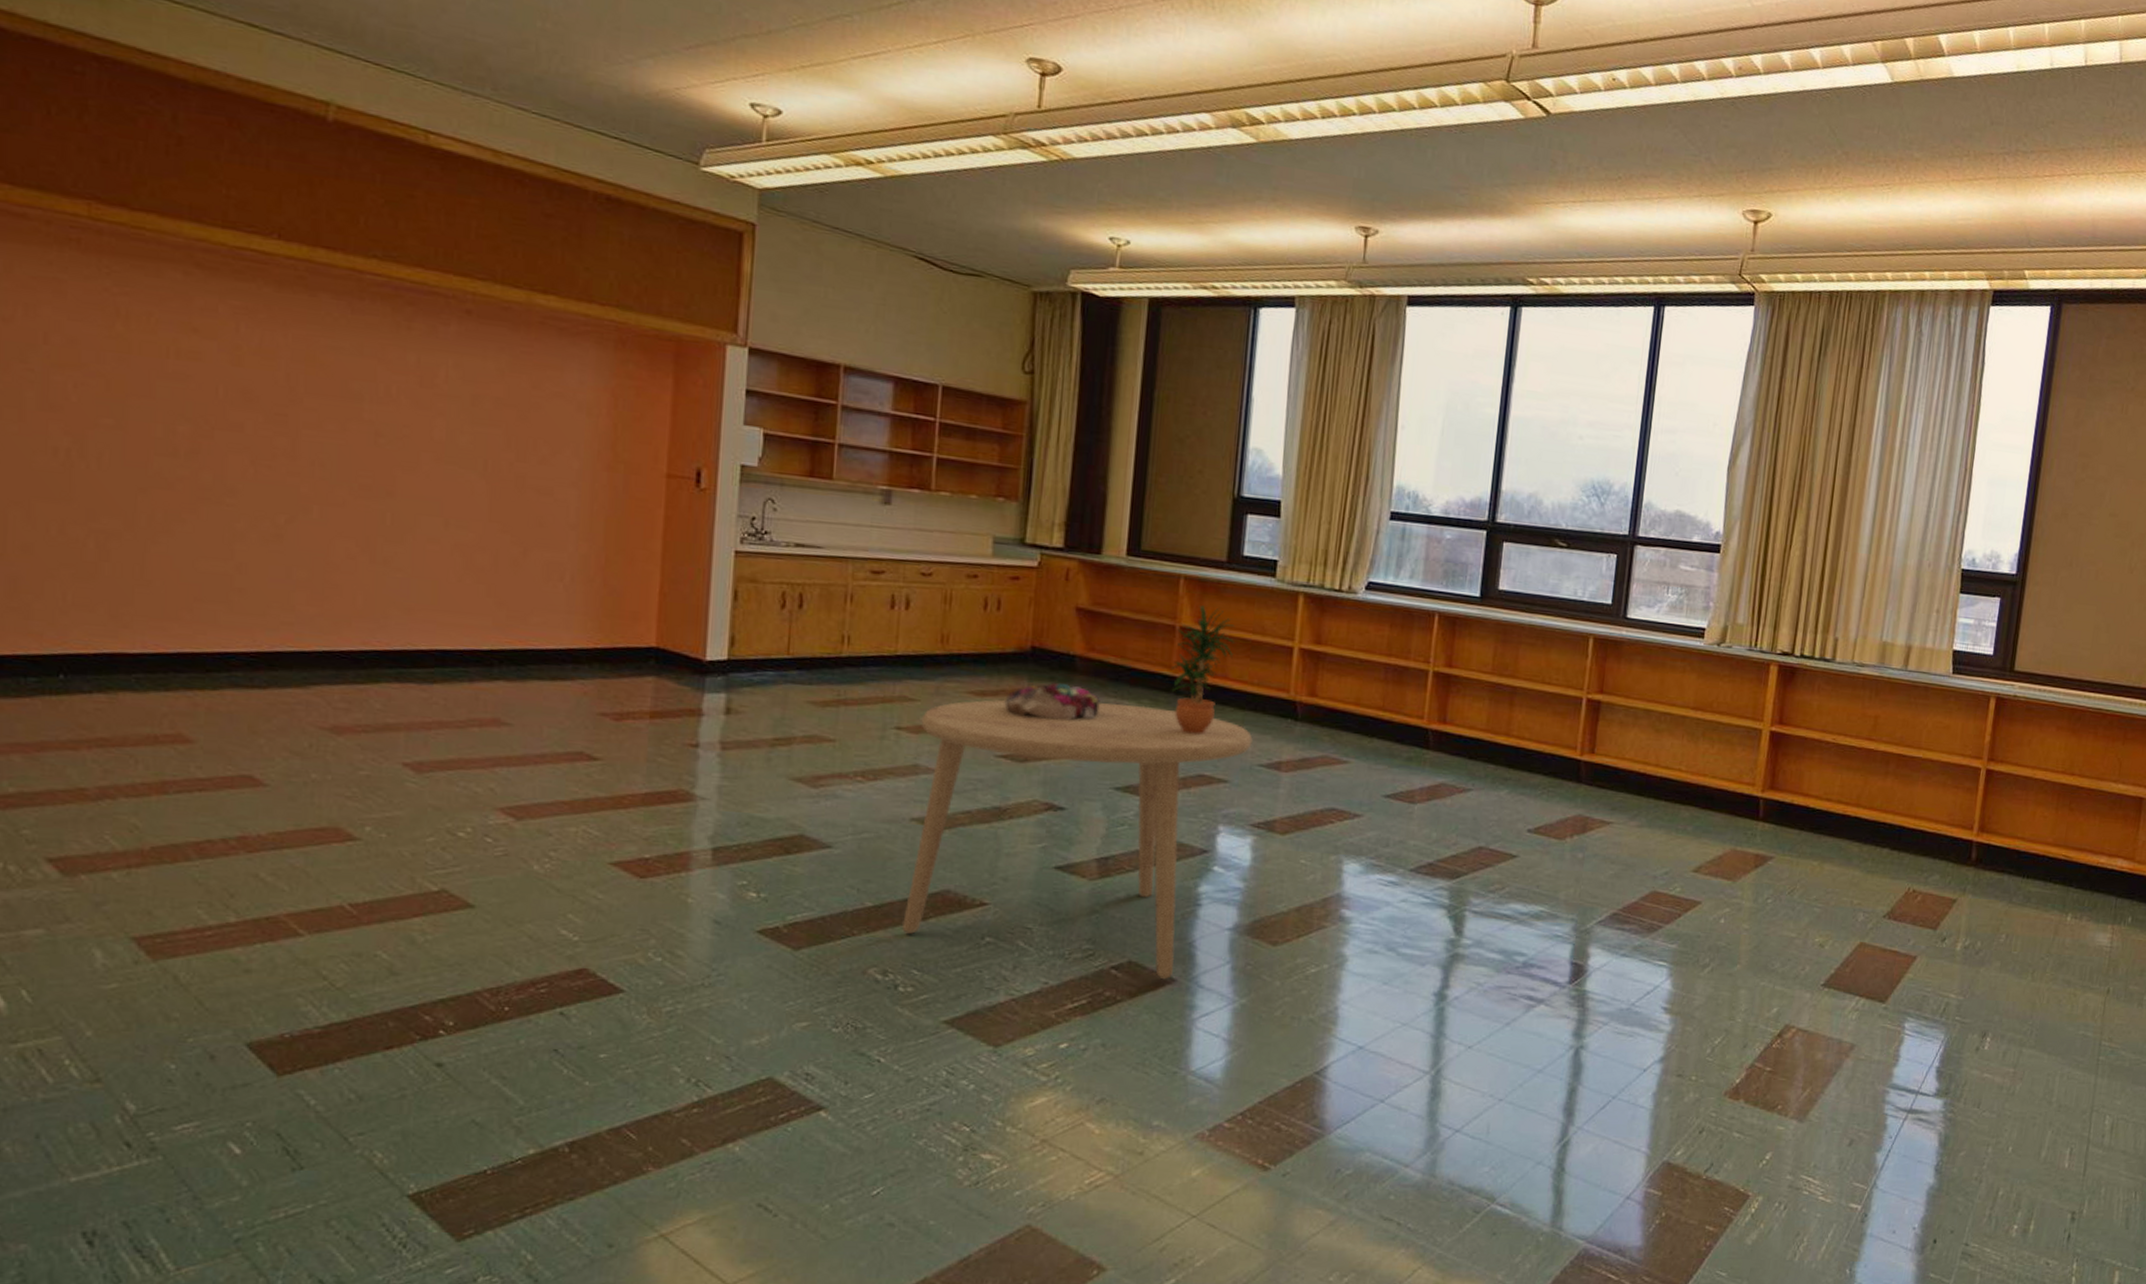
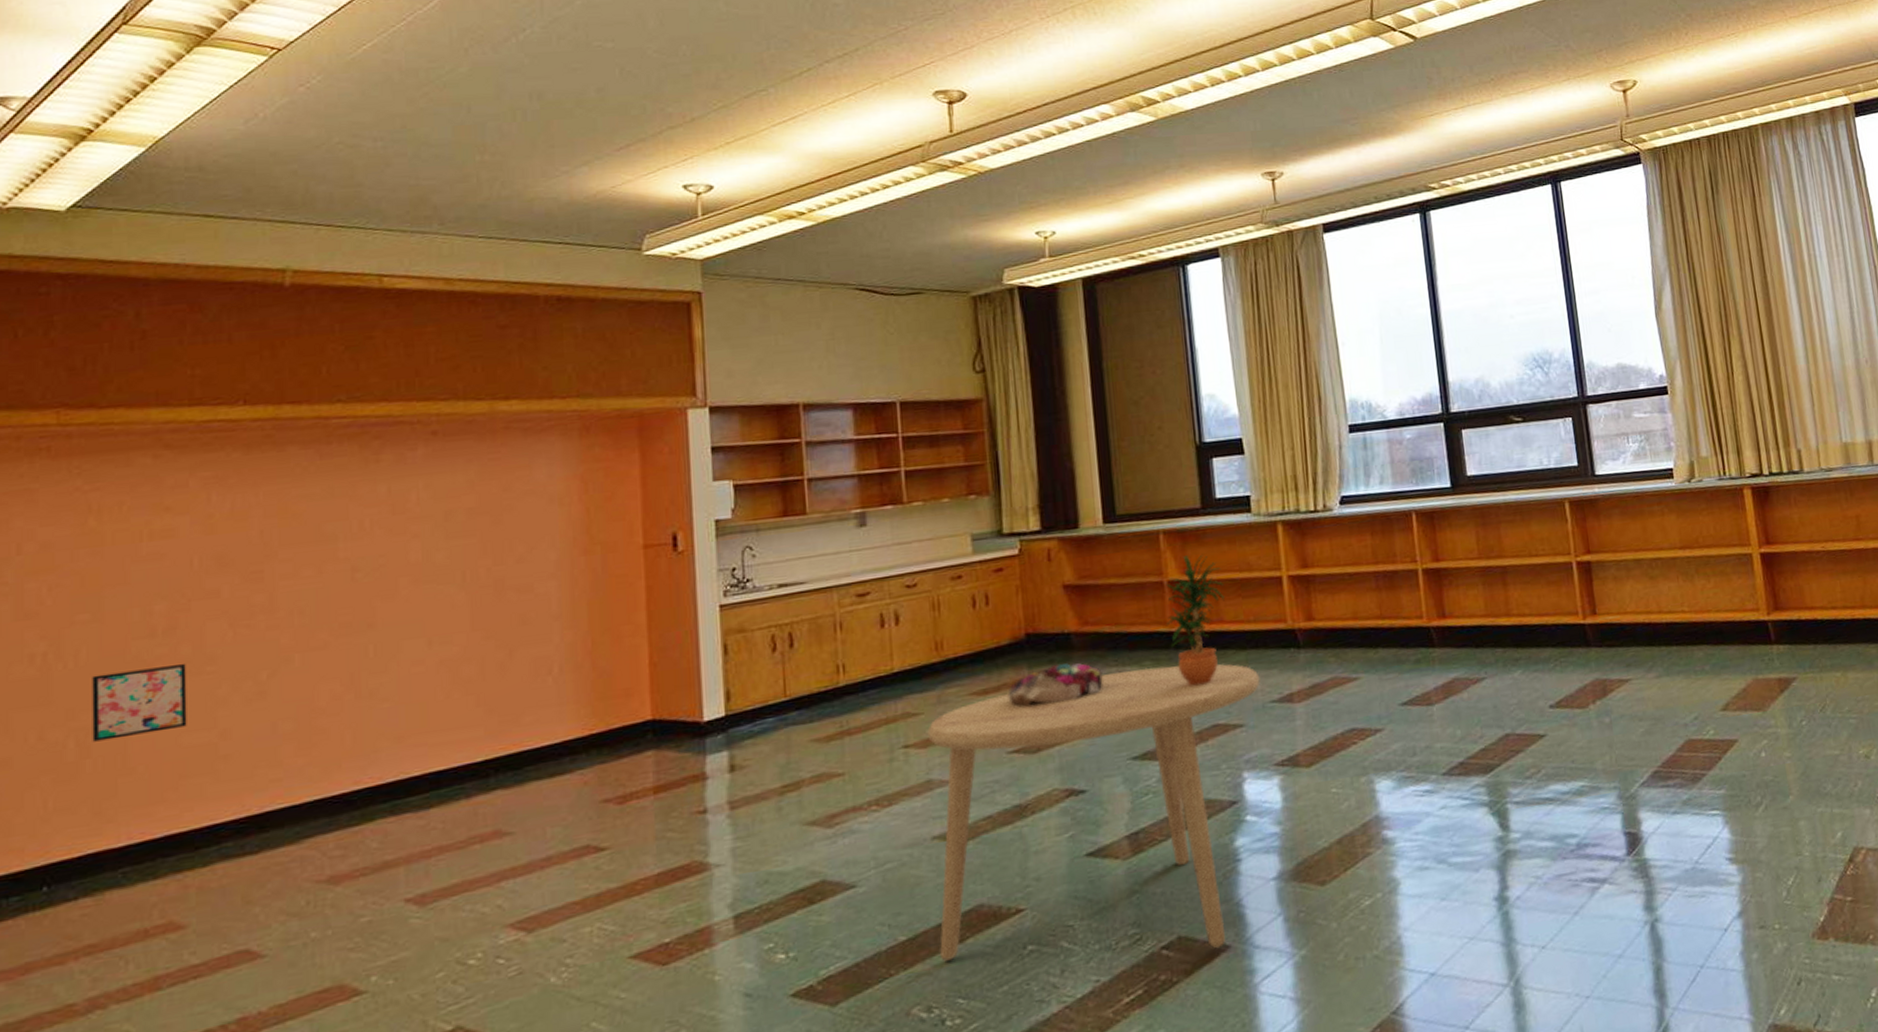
wall art: none [112,482,207,552] -> present [92,664,187,742]

